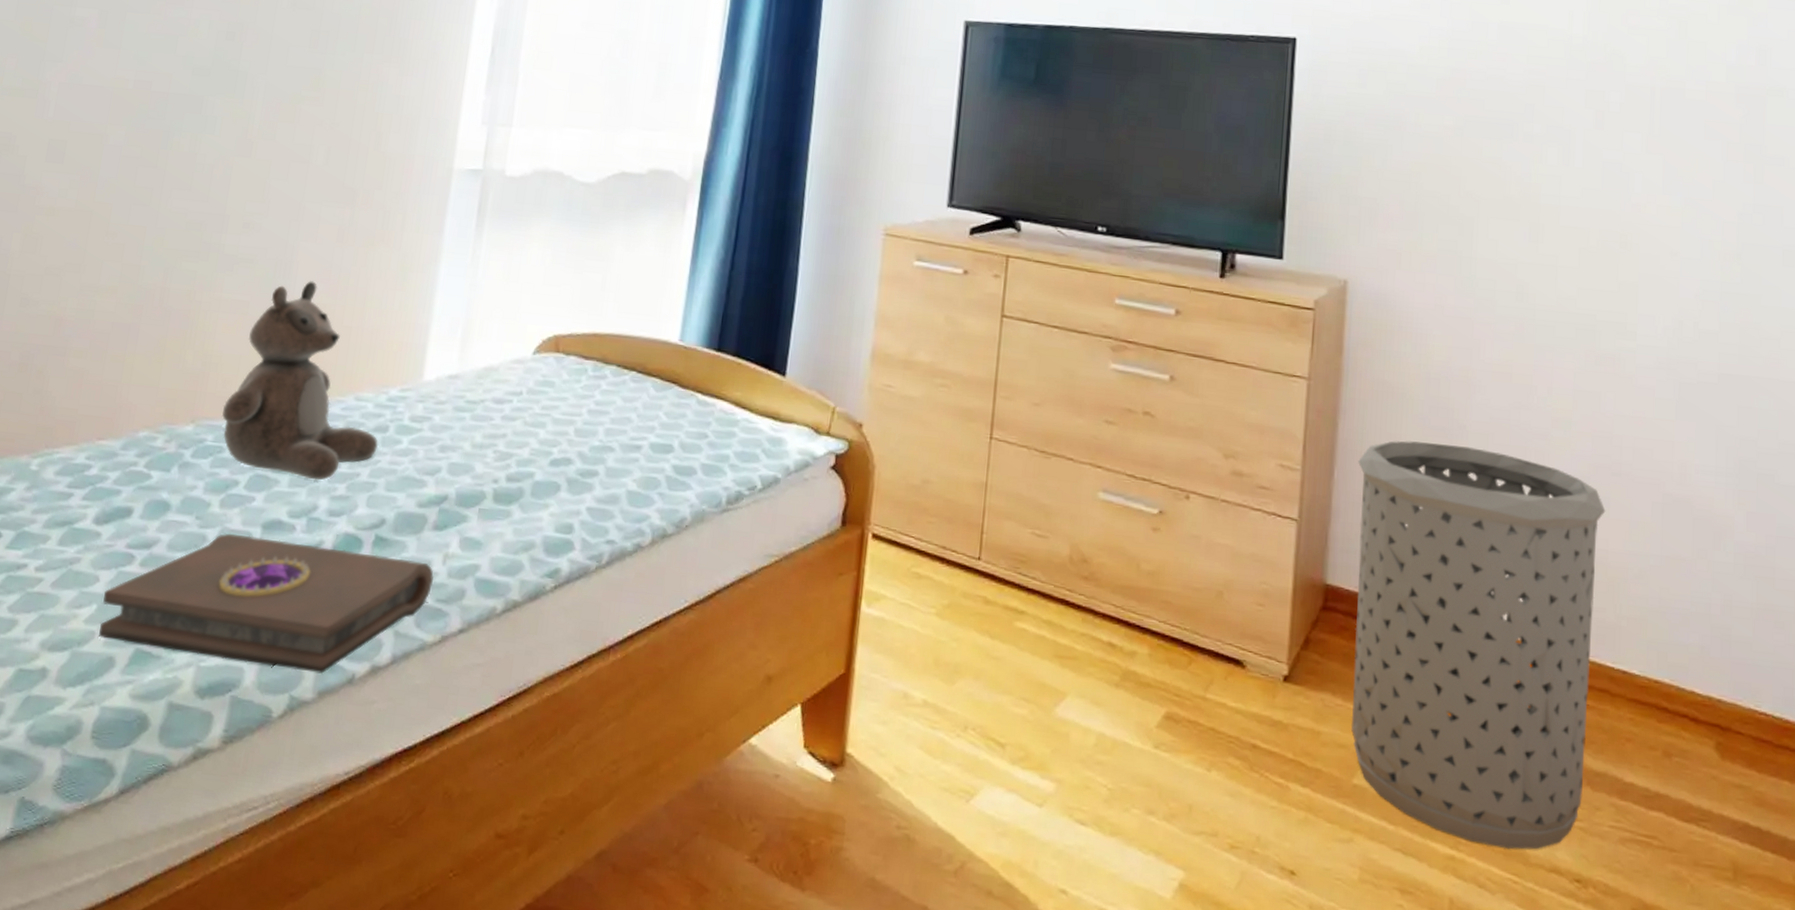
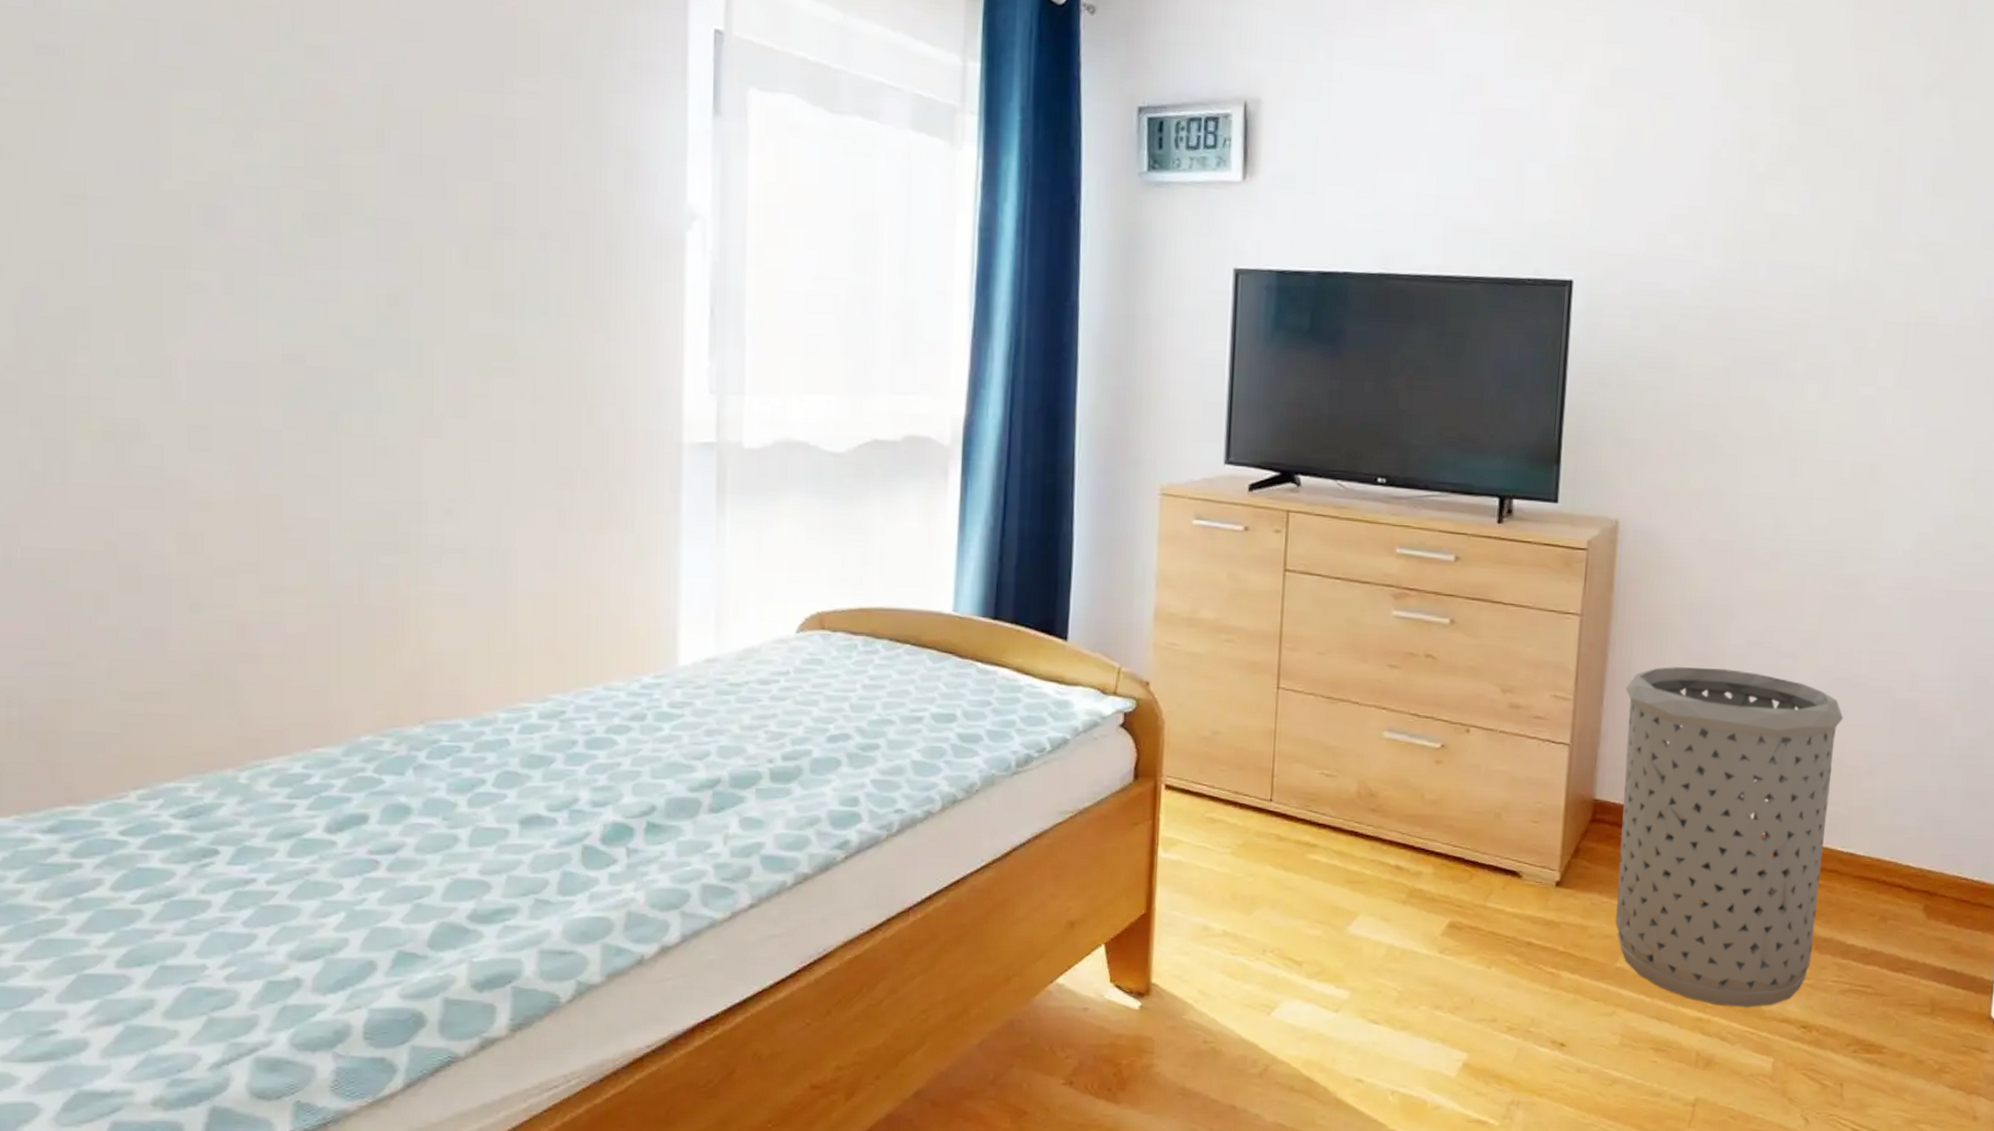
book: present [99,533,434,675] -> none [350,831,715,959]
stuffed animal: present [221,281,379,481] -> none [454,569,638,773]

